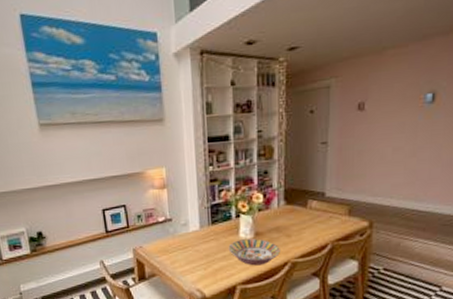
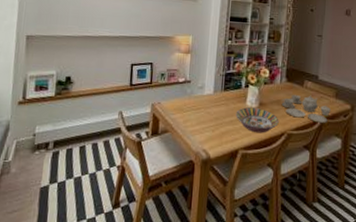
tea set: none [281,216,343,246] -> present [281,94,331,123]

